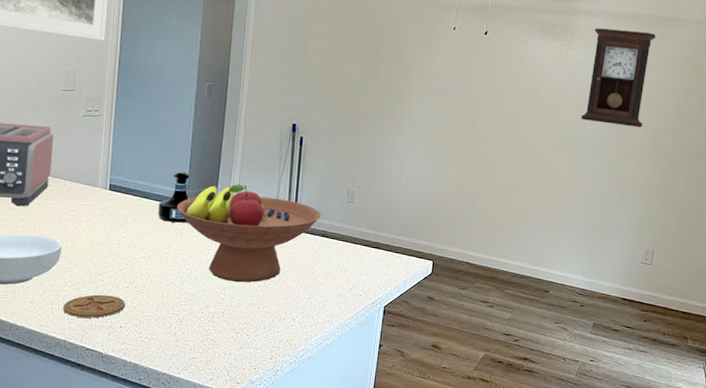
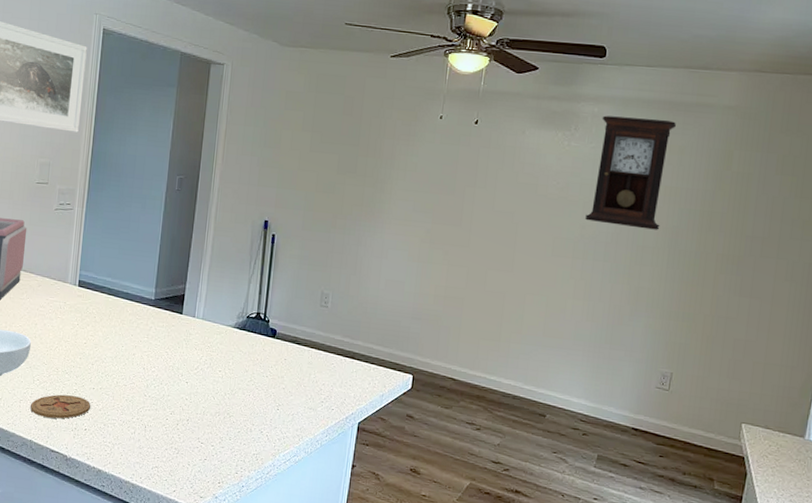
tequila bottle: present [158,171,191,223] -> none [125,268,159,323]
fruit bowl: present [177,184,321,283] -> none [144,283,293,390]

